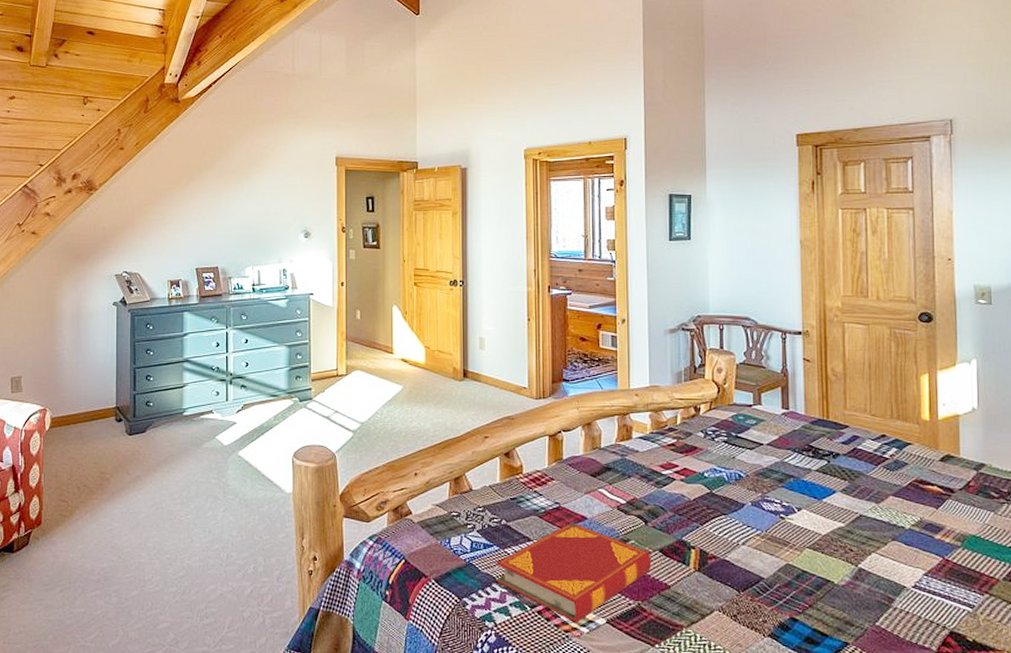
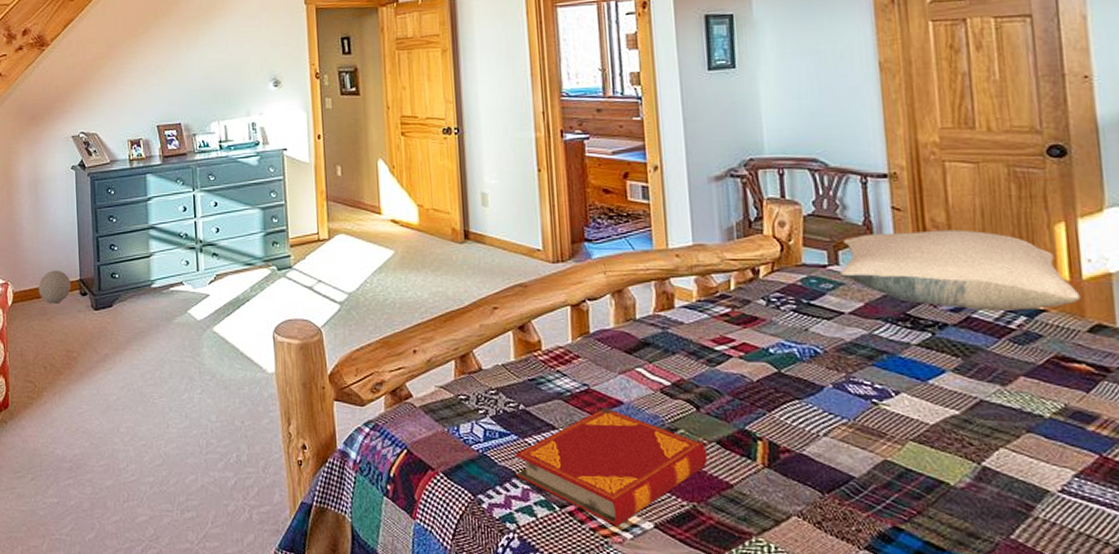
decorative ball: none [75,398,108,429] -> present [38,270,72,304]
pillow: none [761,378,936,444] -> present [839,230,1081,311]

